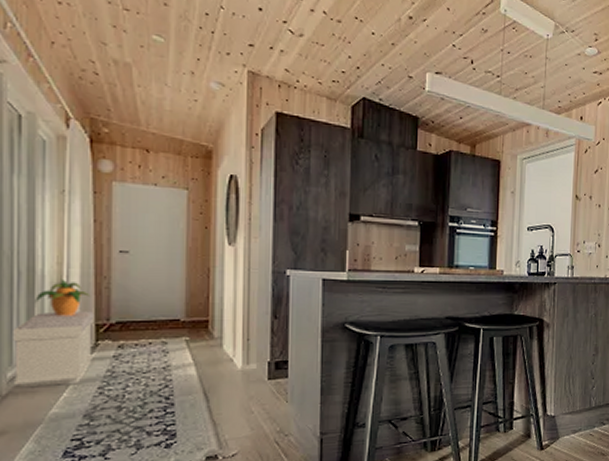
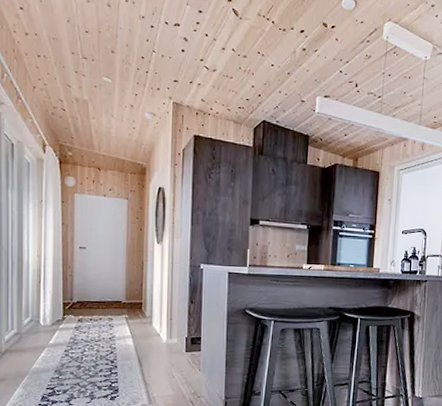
bench: present [13,311,95,388] -> none [9,292,62,348]
potted plant: present [35,278,91,316] -> none [23,267,60,296]

